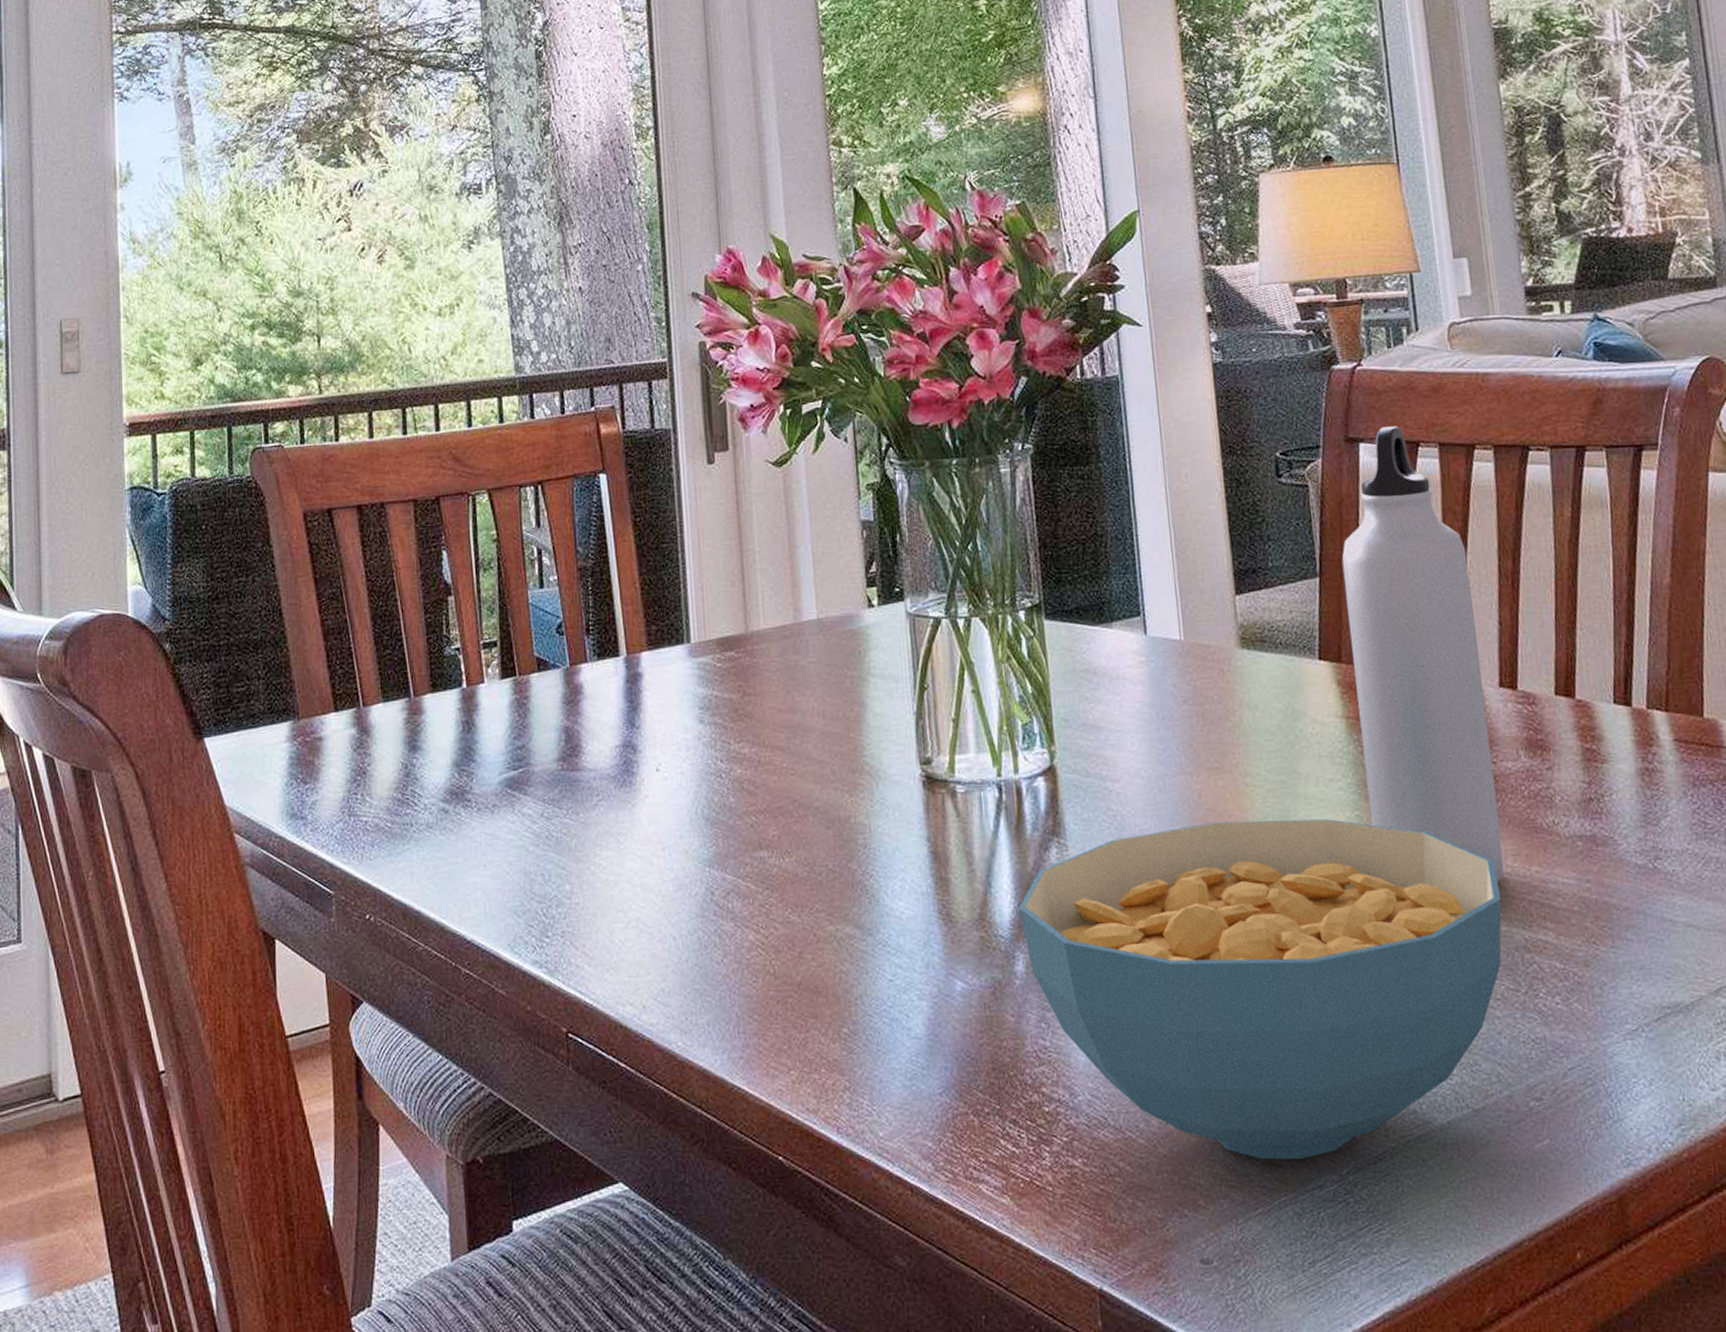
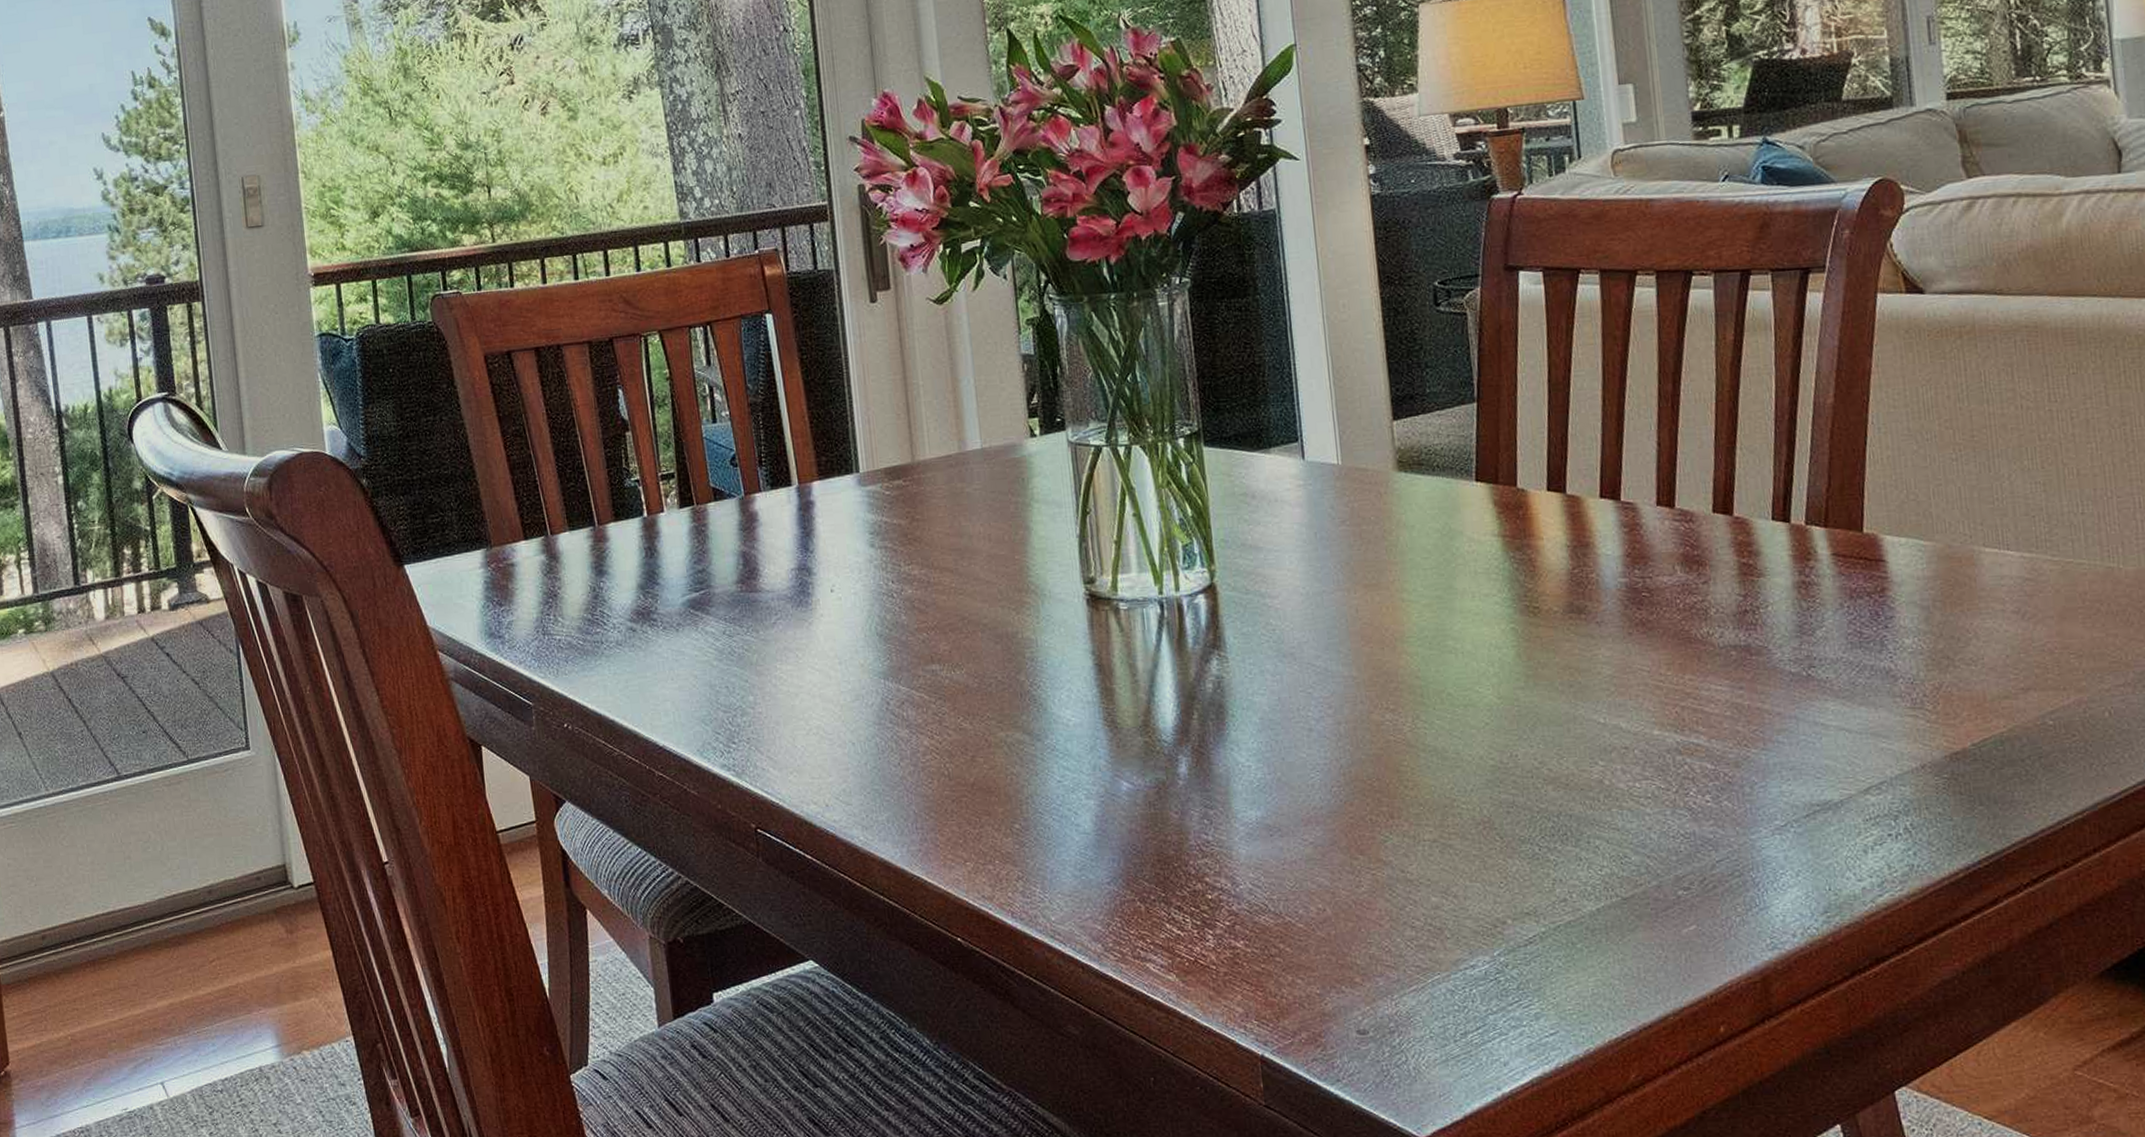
cereal bowl: present [1019,818,1502,1160] -> none [1181,631,1654,943]
water bottle: present [1341,426,1504,881] -> none [1499,253,1658,688]

